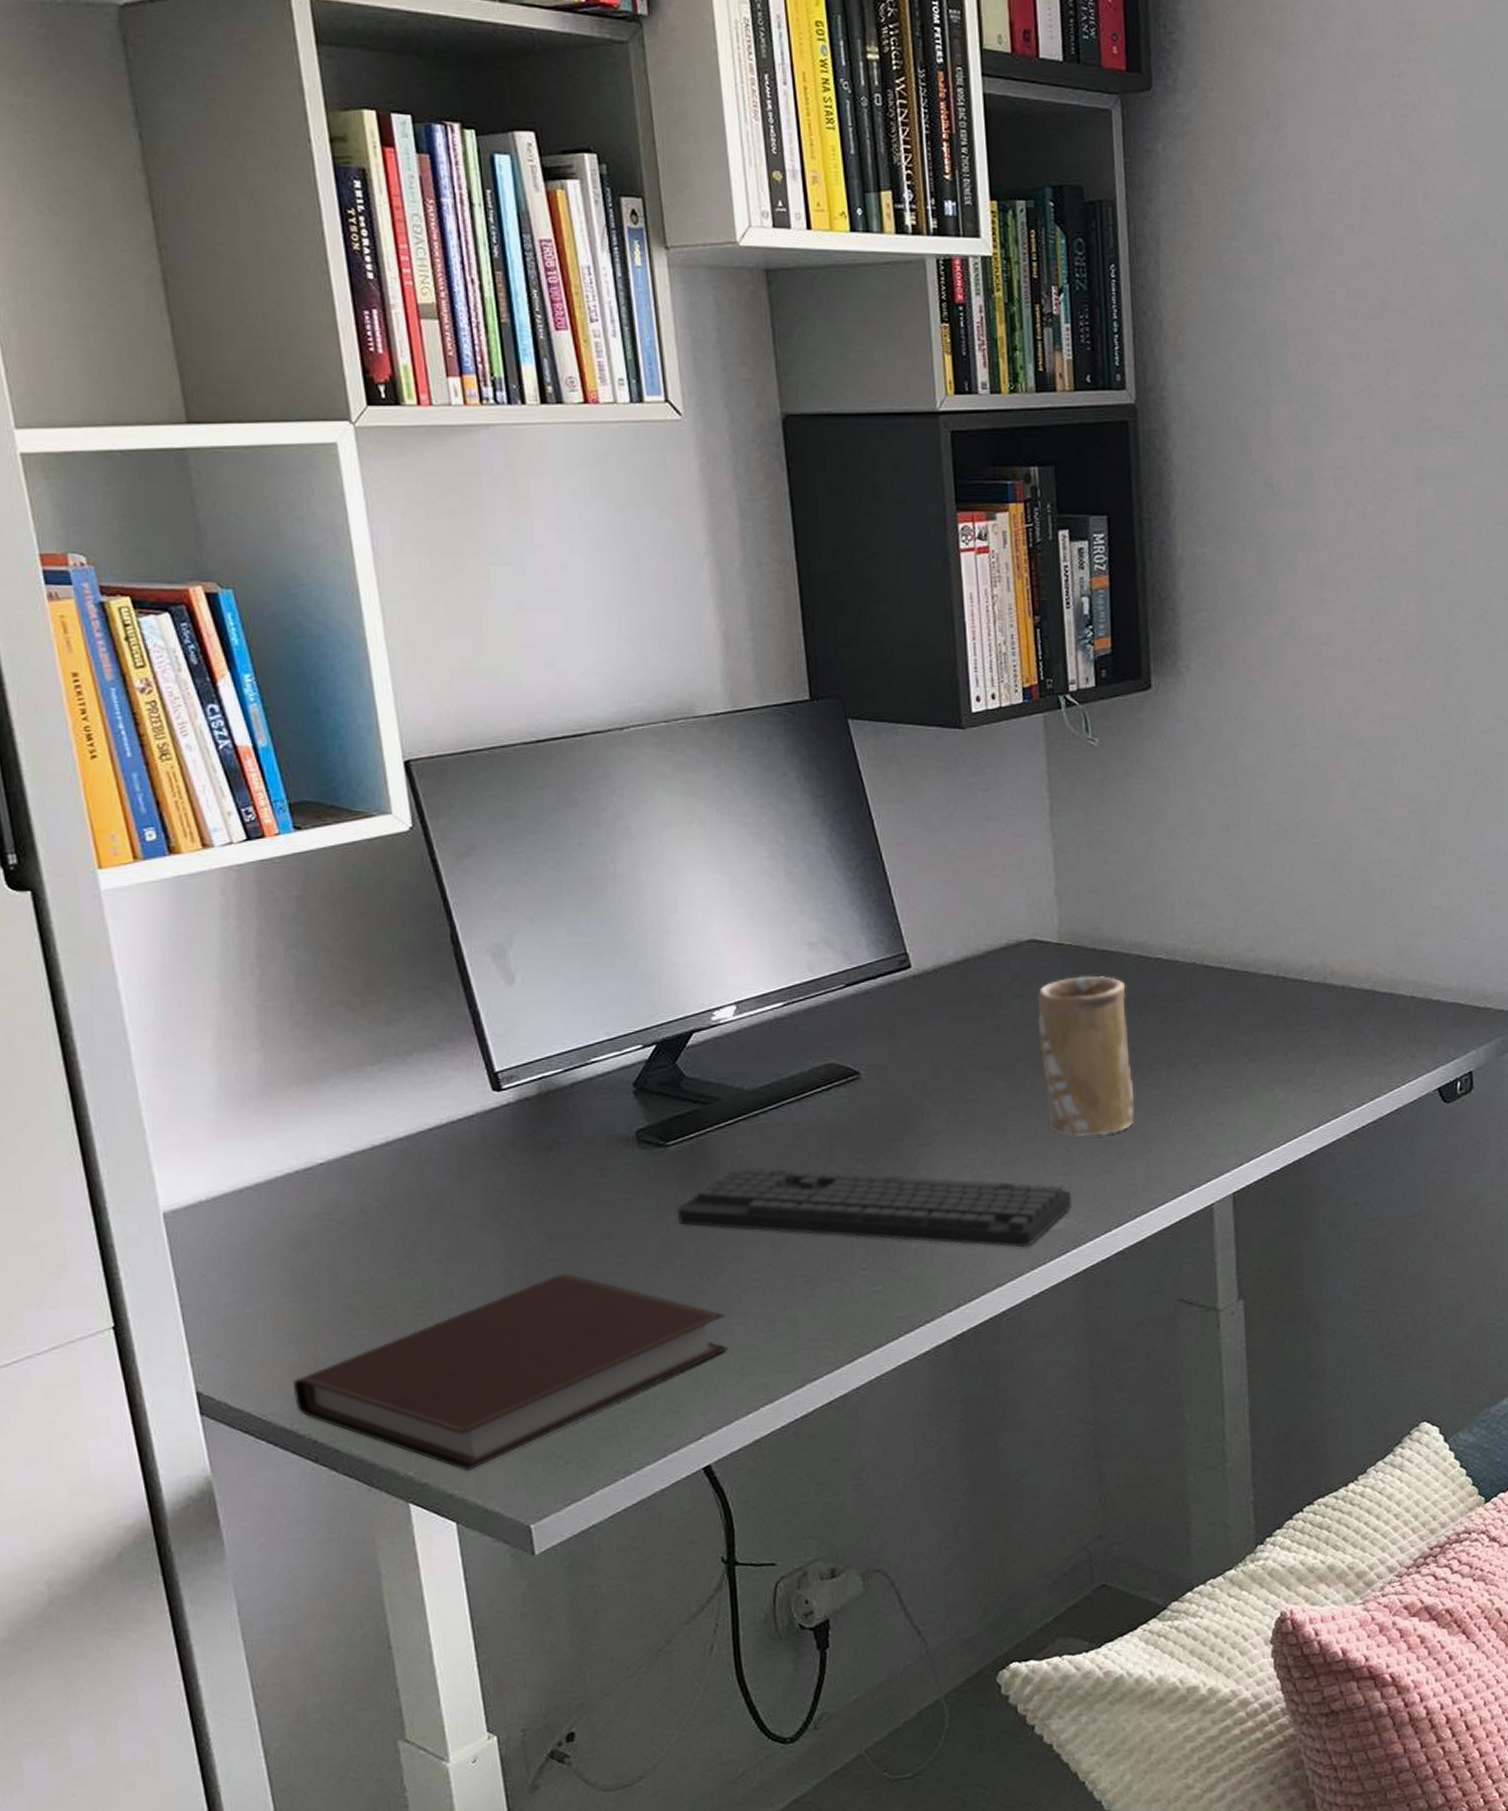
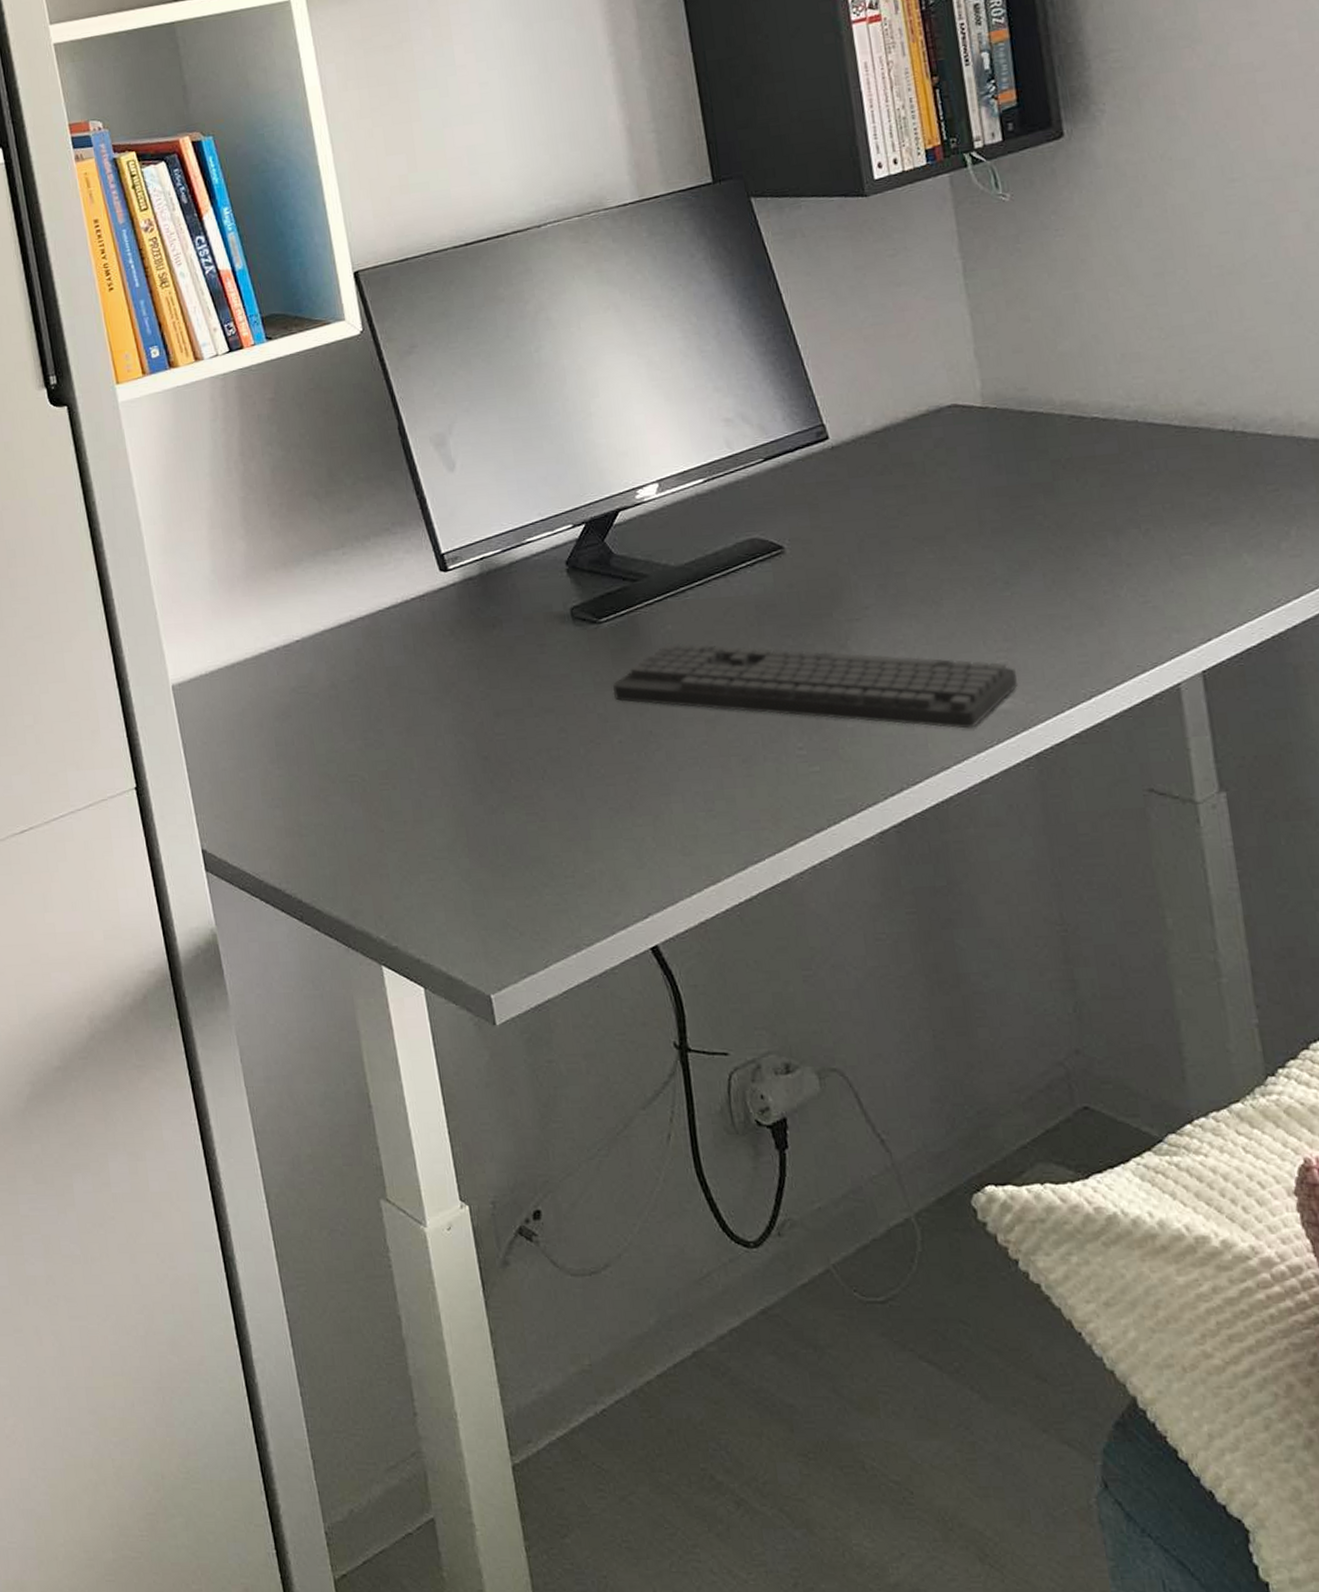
notebook: present [293,1273,729,1471] -> none [280,747,669,937]
mug: present [1037,975,1135,1136] -> none [964,438,1081,610]

